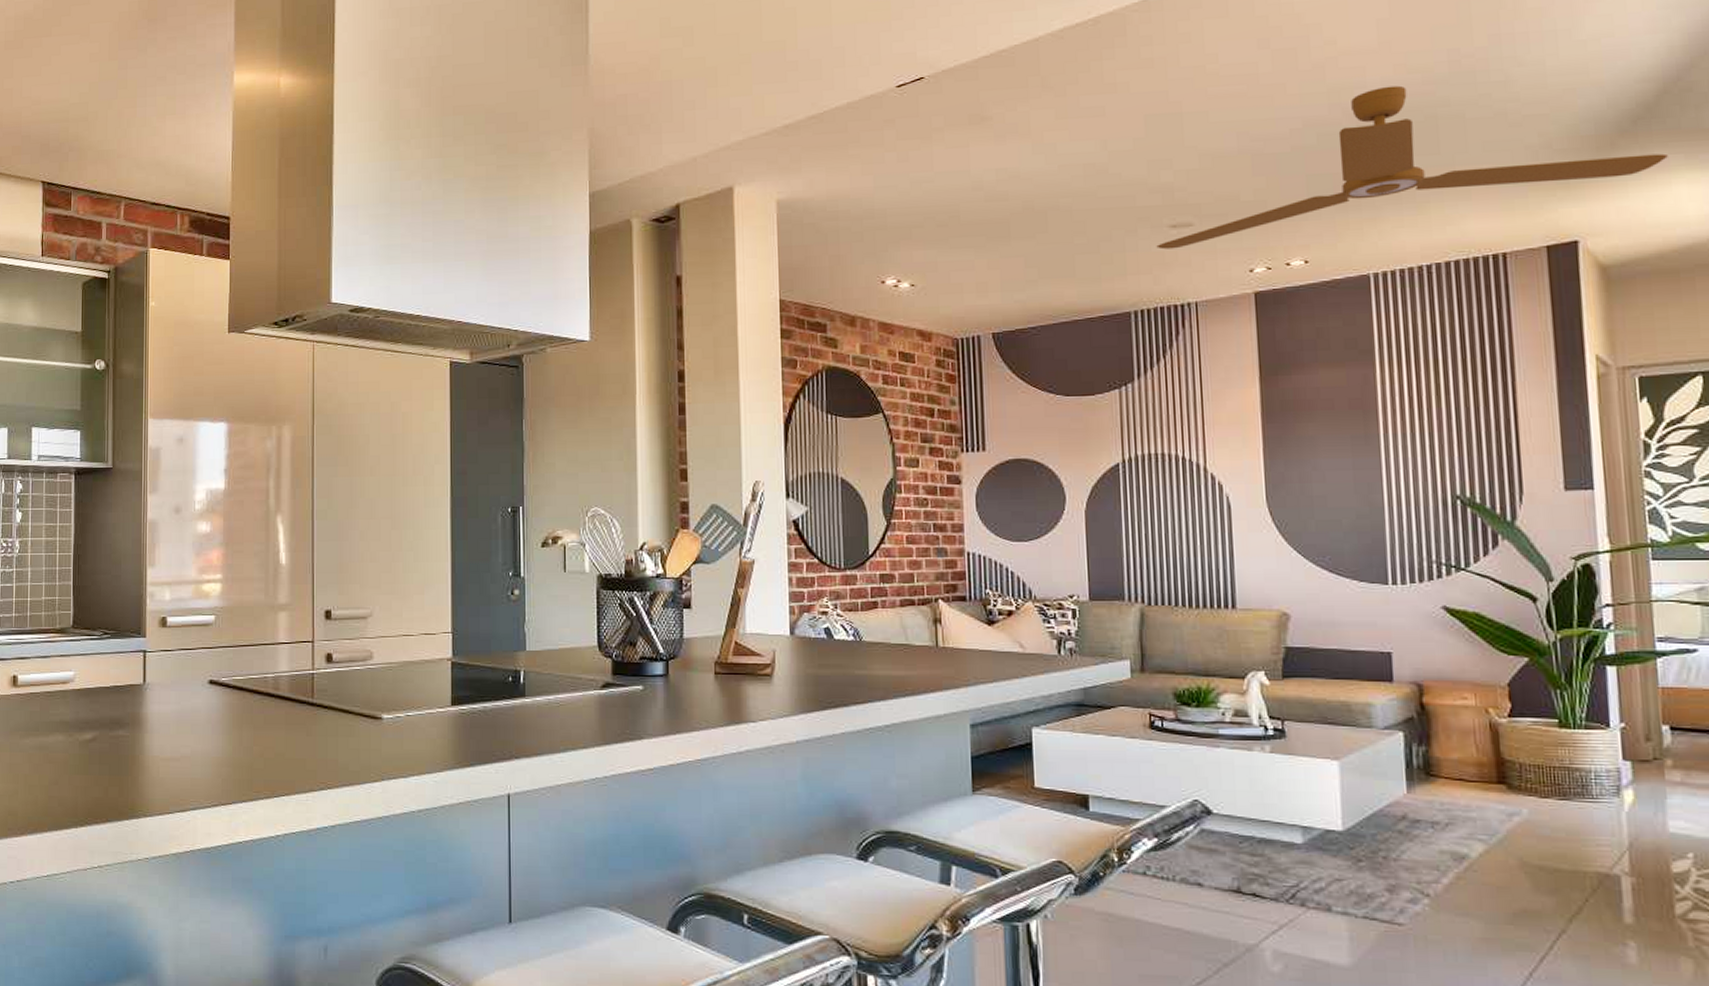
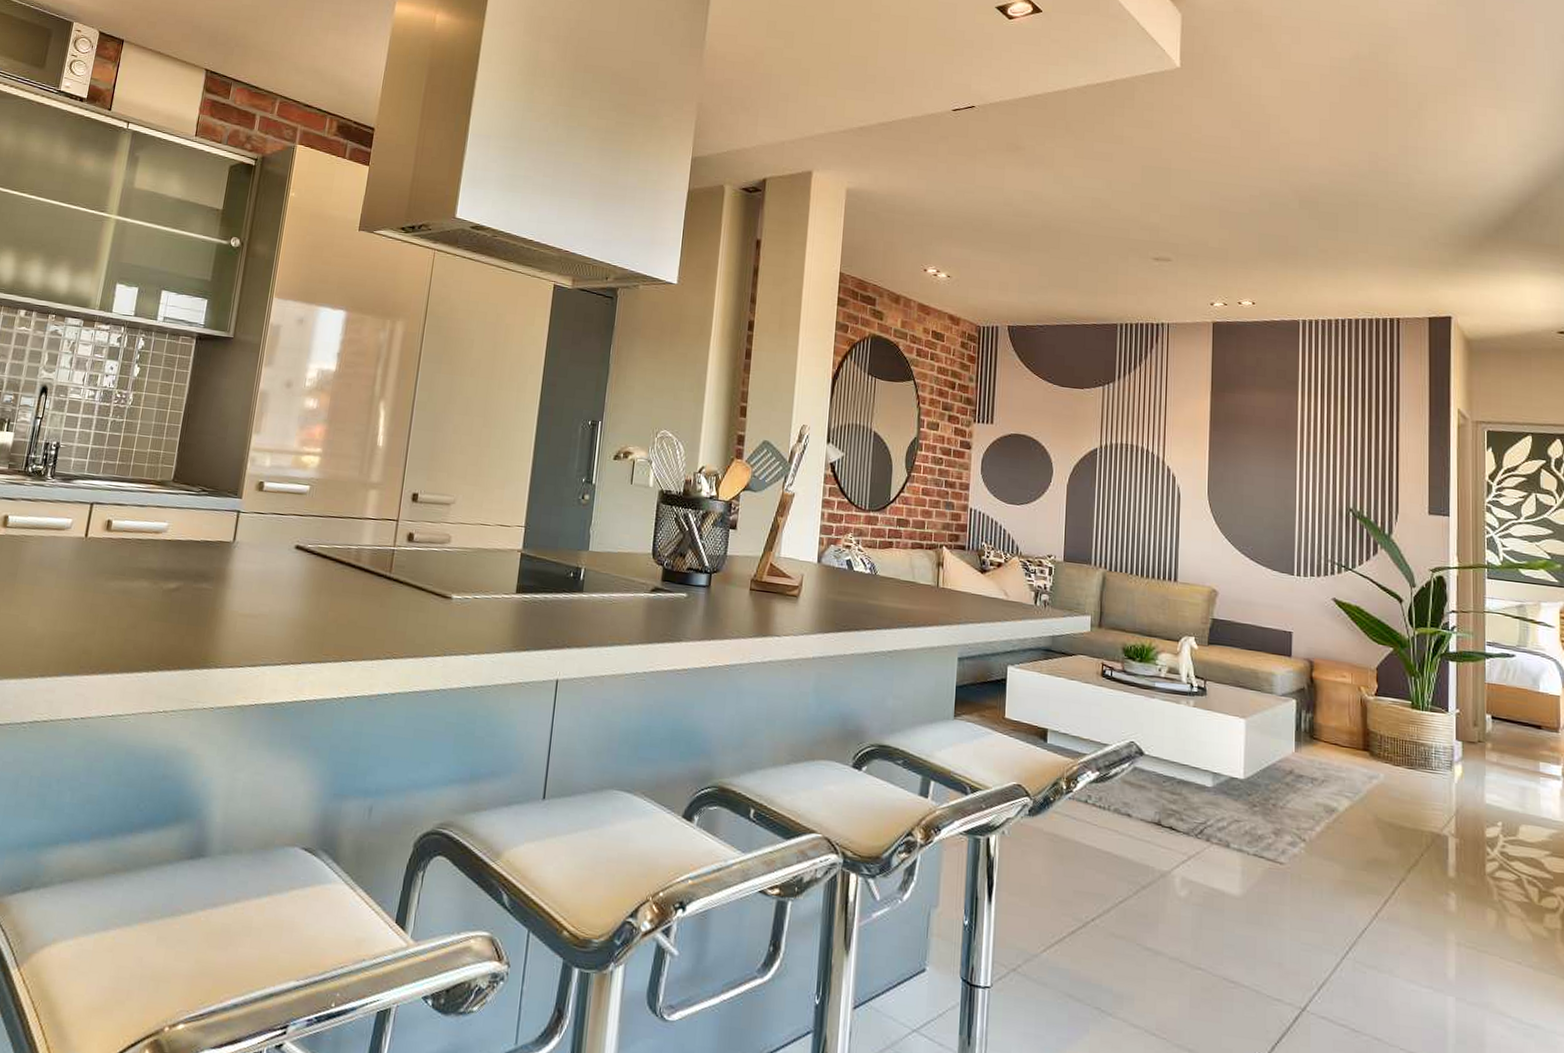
ceiling fan: present [1156,85,1668,250] -> none [1142,173,1518,278]

